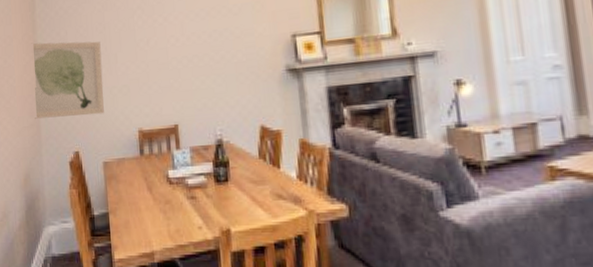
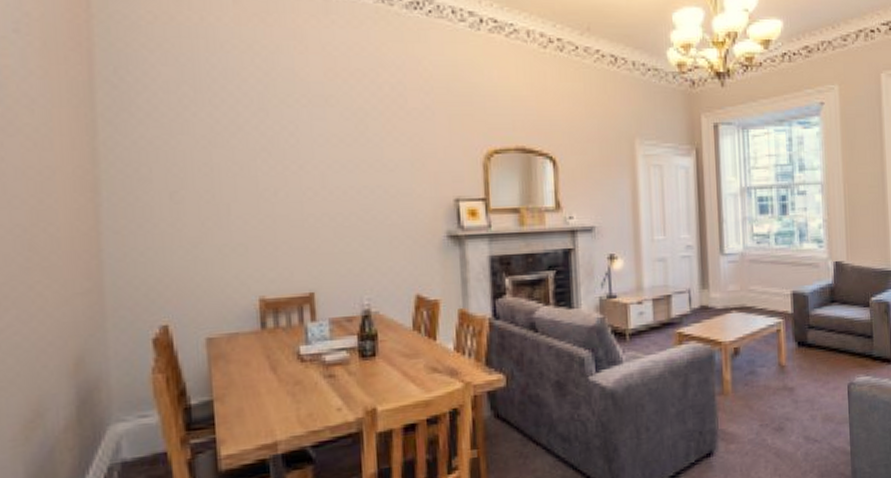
wall art: present [31,41,104,119] -> none [89,179,210,283]

